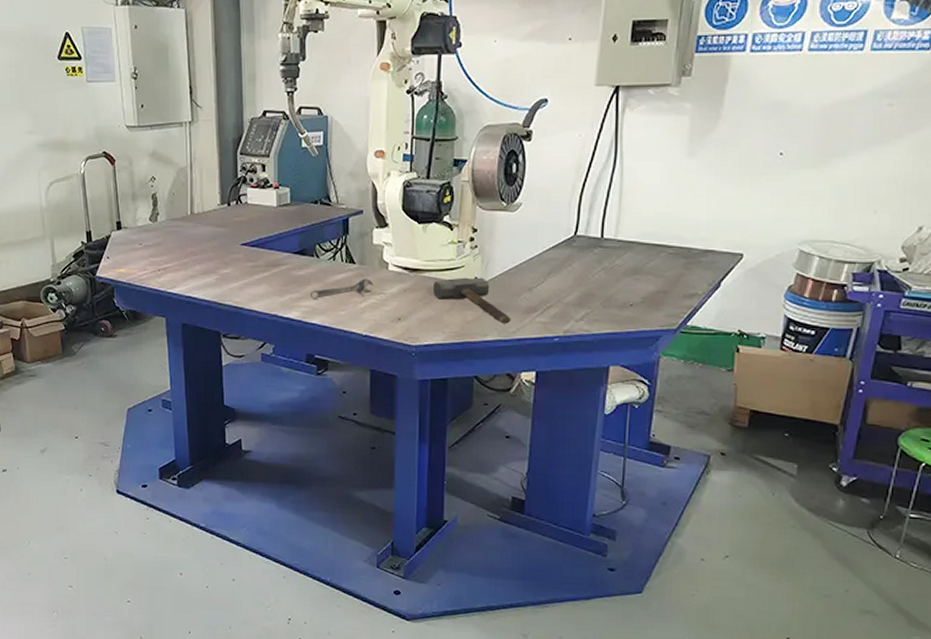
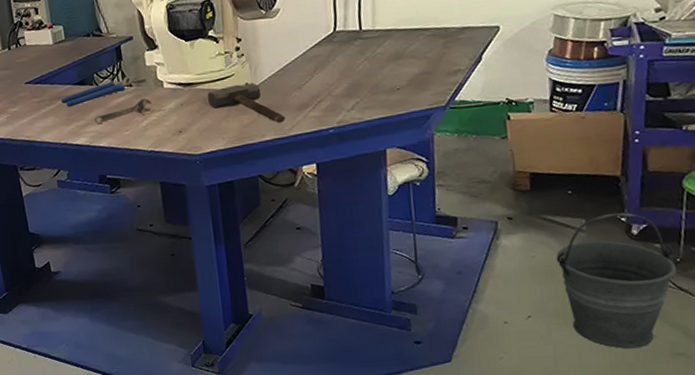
pliers: none [277,253,371,277] -> present [61,76,146,108]
bucket: none [762,461,880,601] -> present [556,212,677,349]

